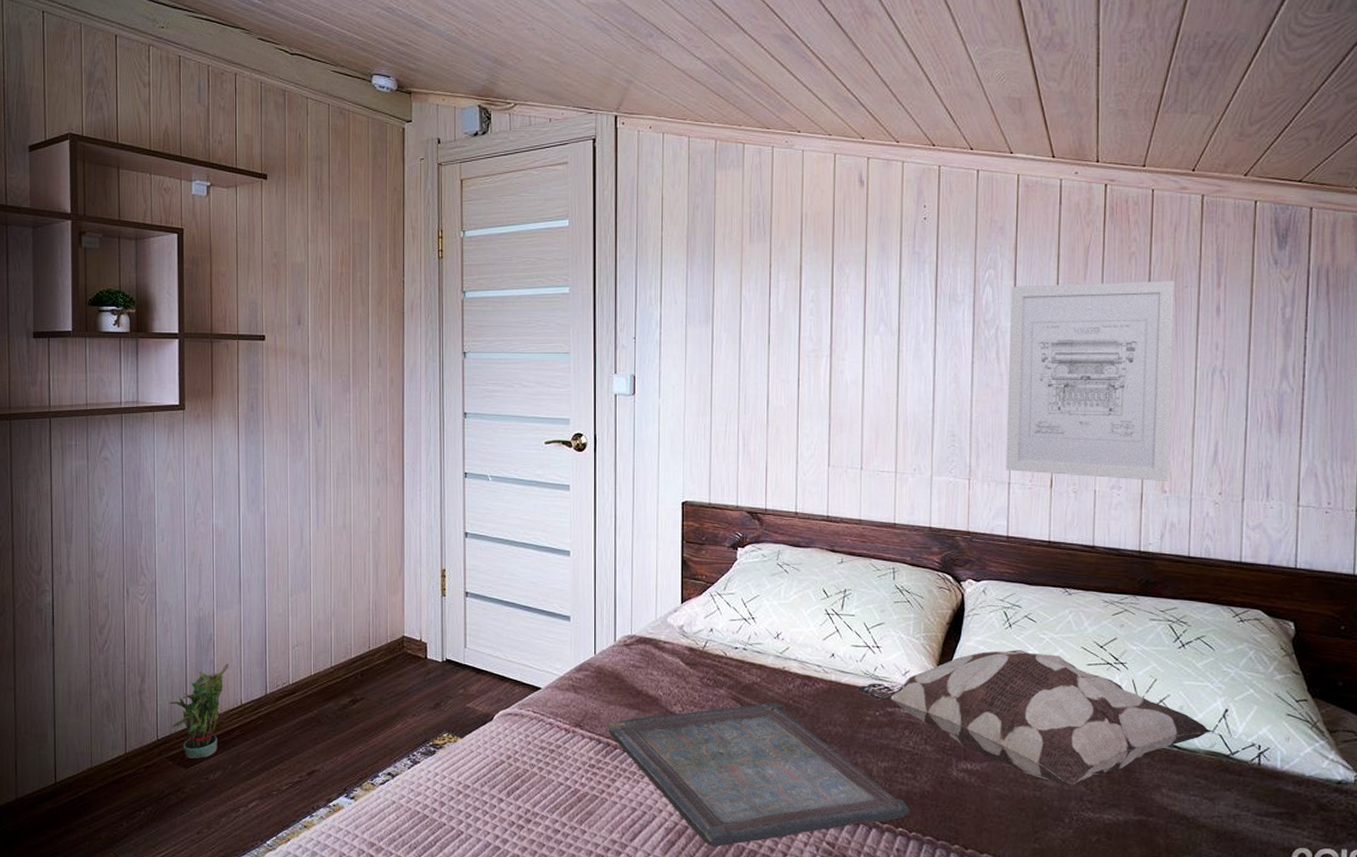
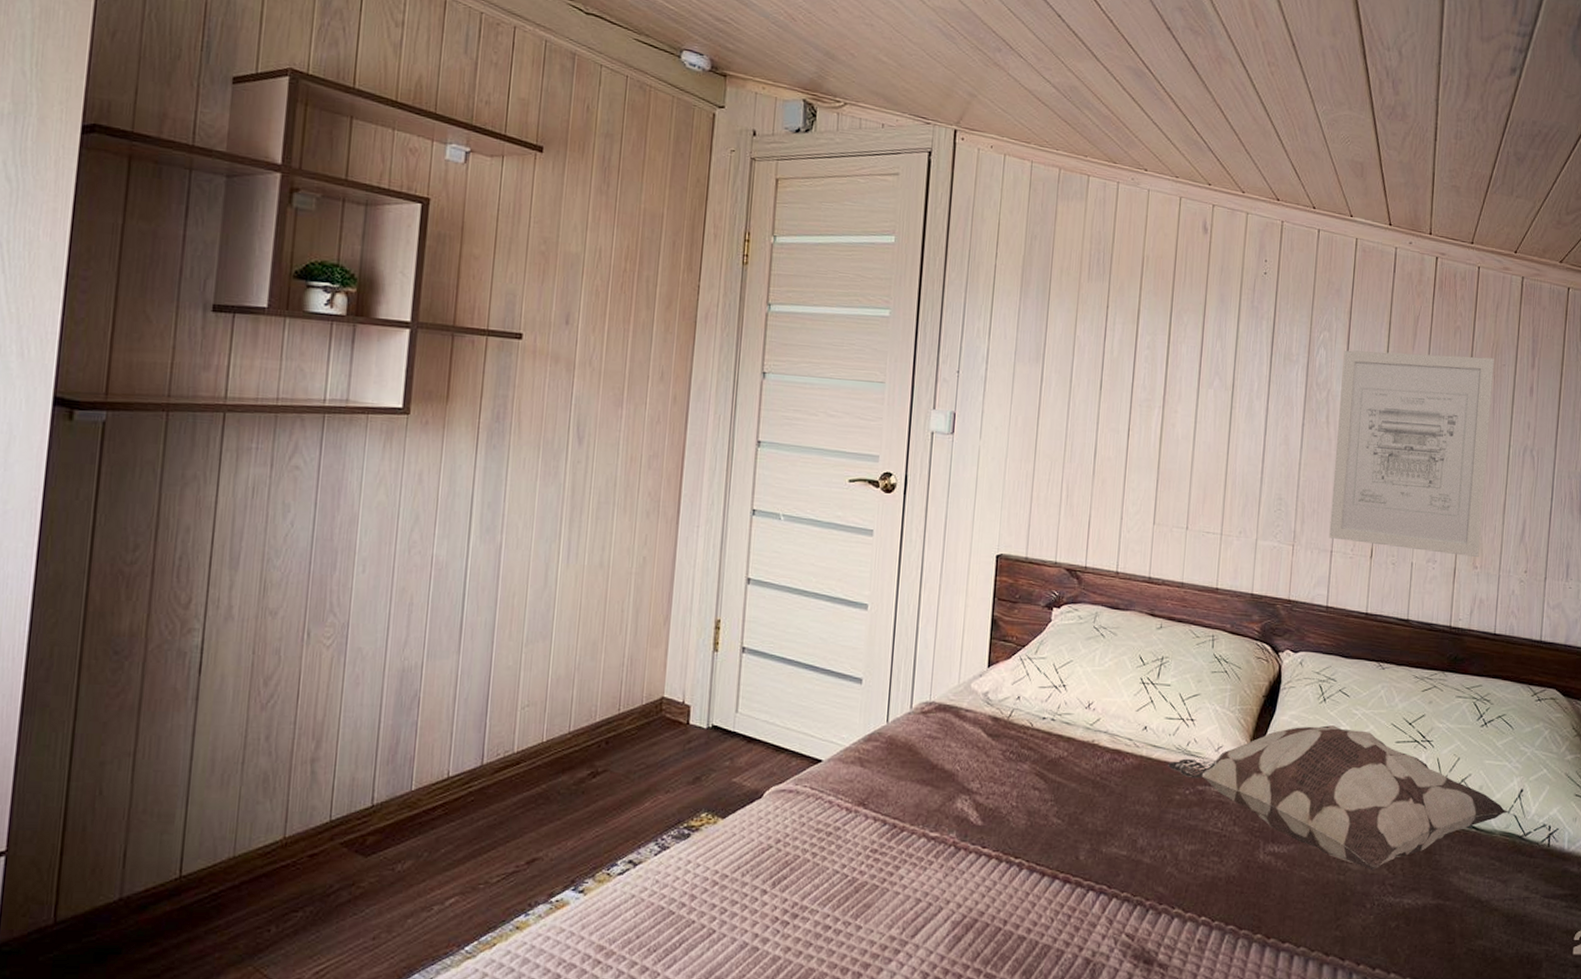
potted plant: present [169,664,229,758] -> none [351,726,437,844]
serving tray: present [607,702,909,847] -> none [895,779,1214,941]

